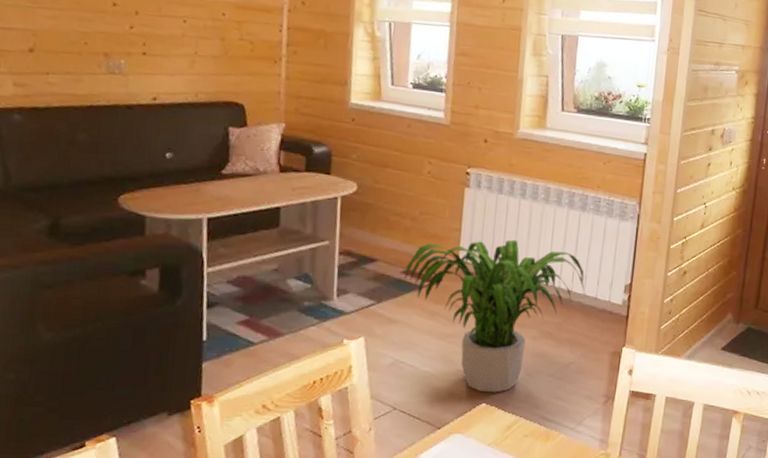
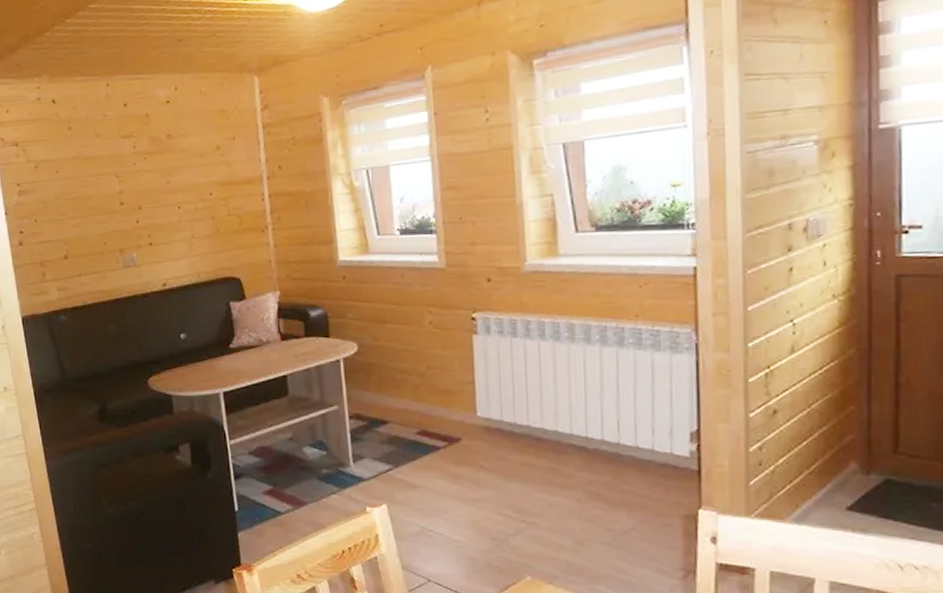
potted plant: present [404,239,584,393] -> none [419,388,635,565]

